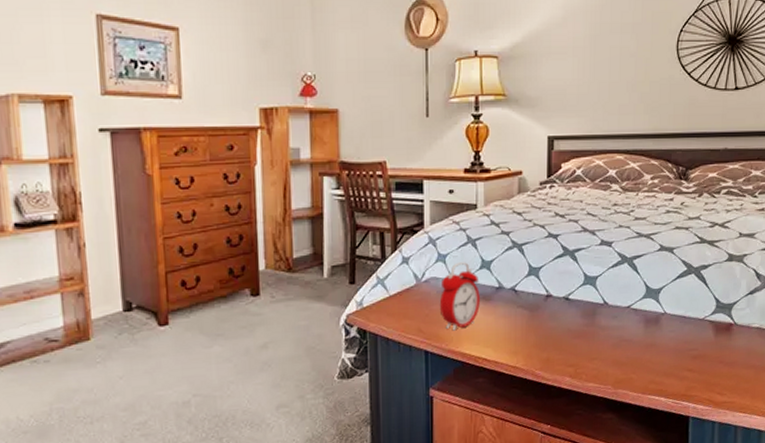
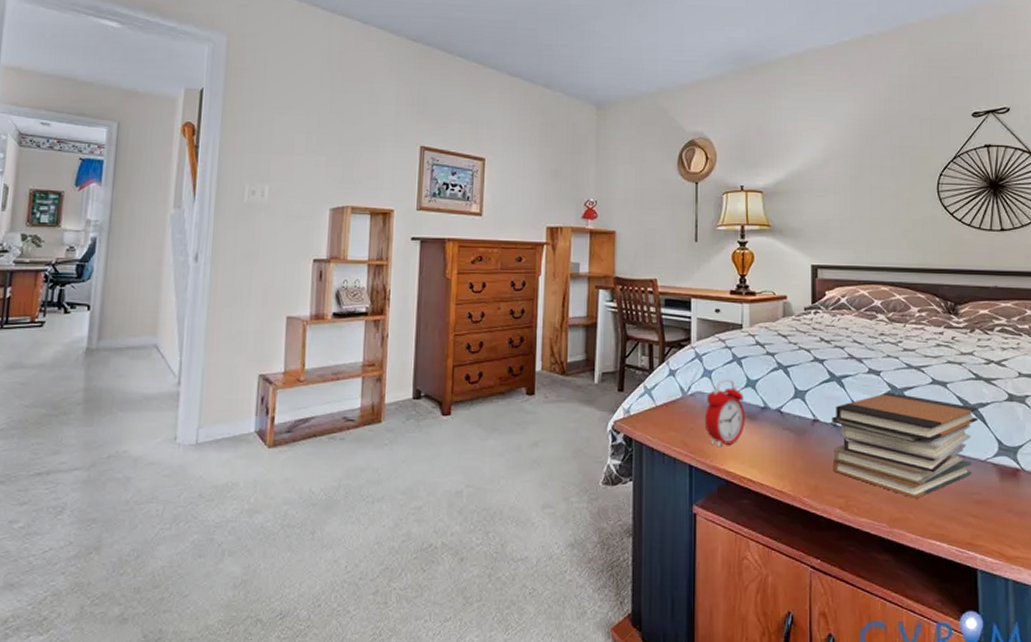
book stack: none [564,262,700,361] -> present [832,392,978,500]

